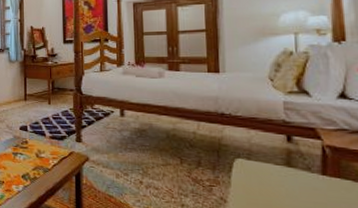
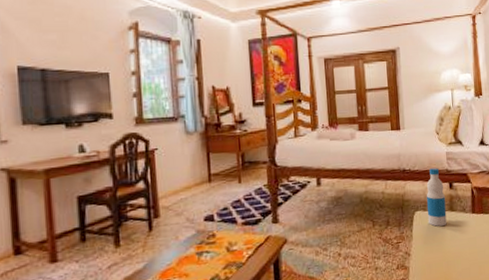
bottle: none [251,116,281,181] -> present [426,168,447,227]

